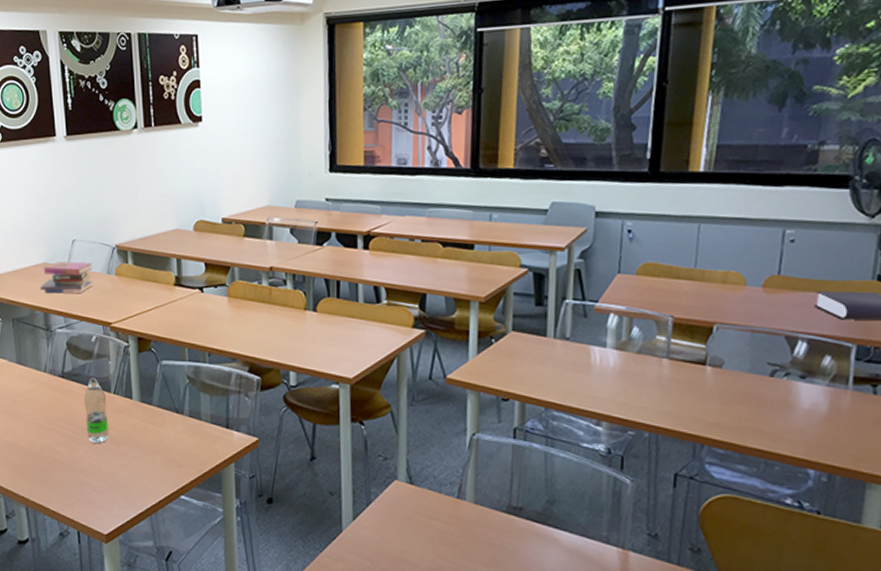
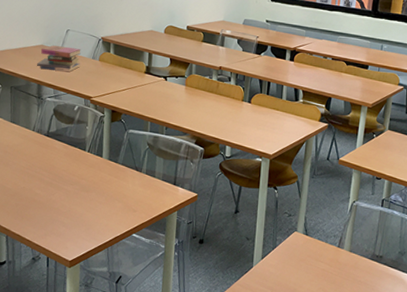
bottle: present [84,377,109,444] -> none [62,138,82,190]

